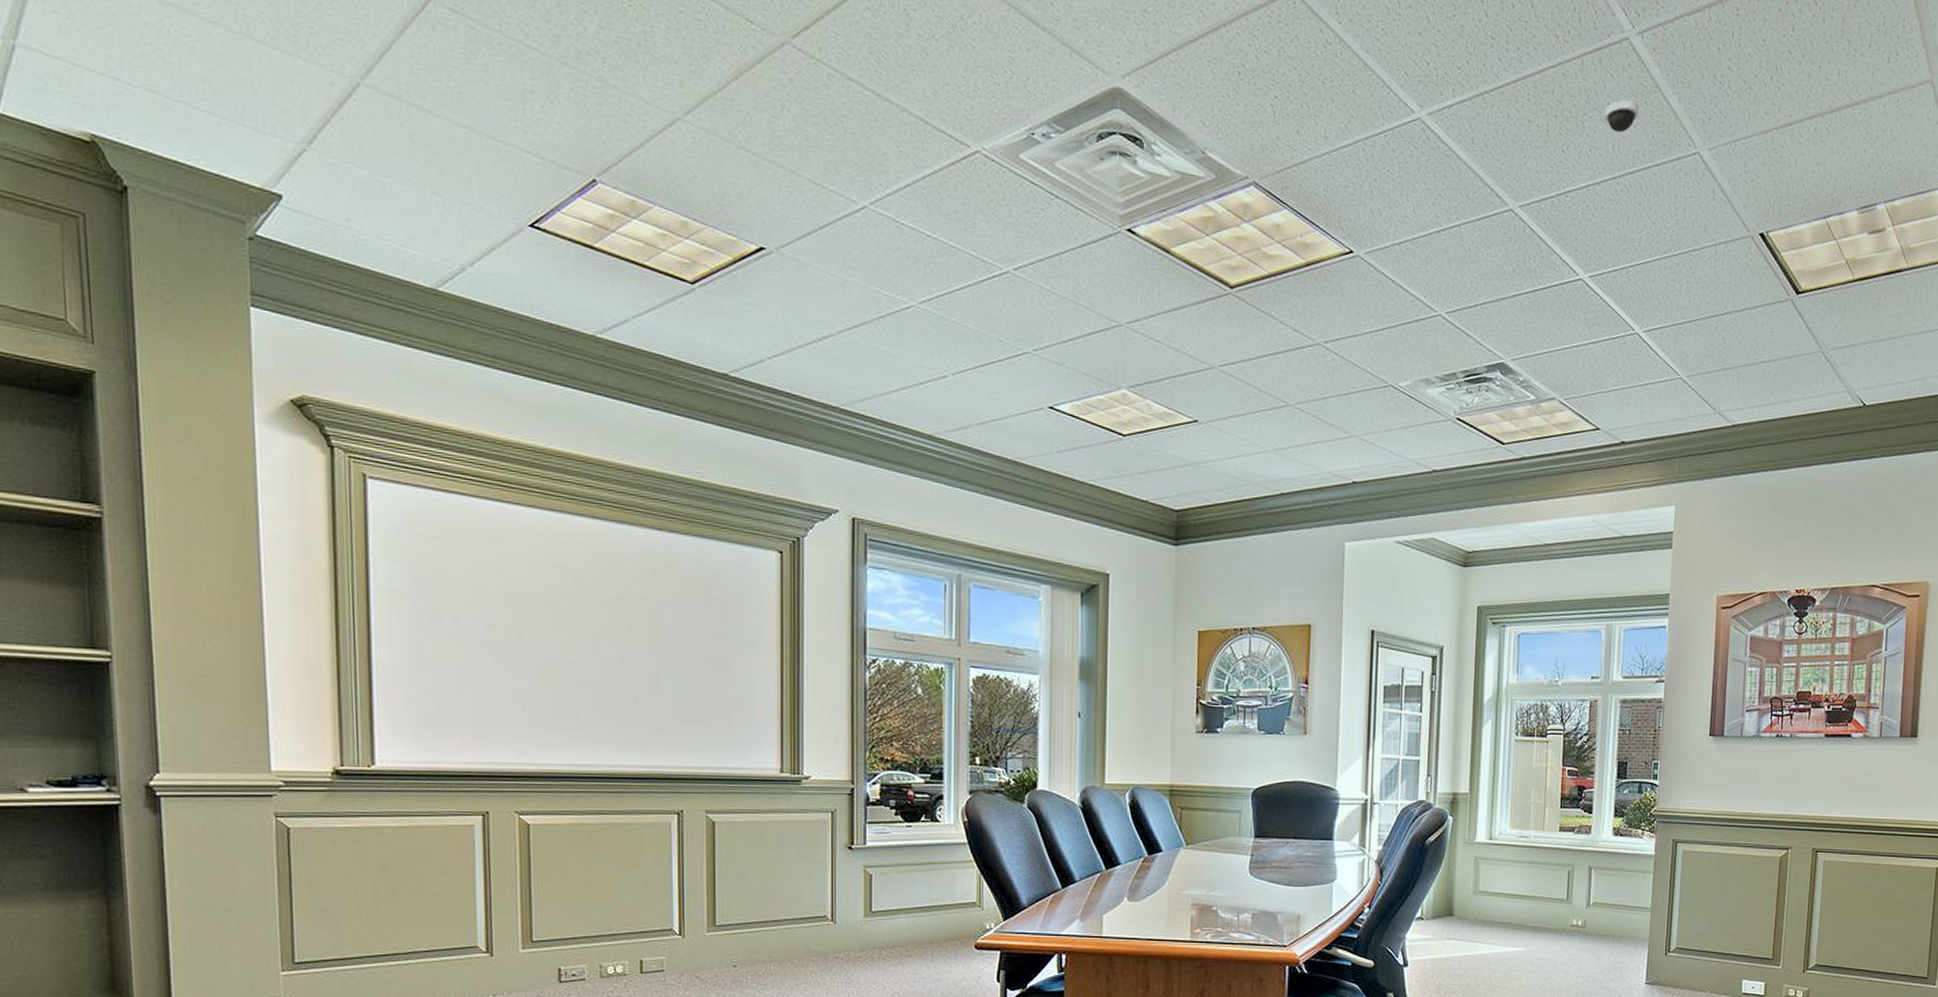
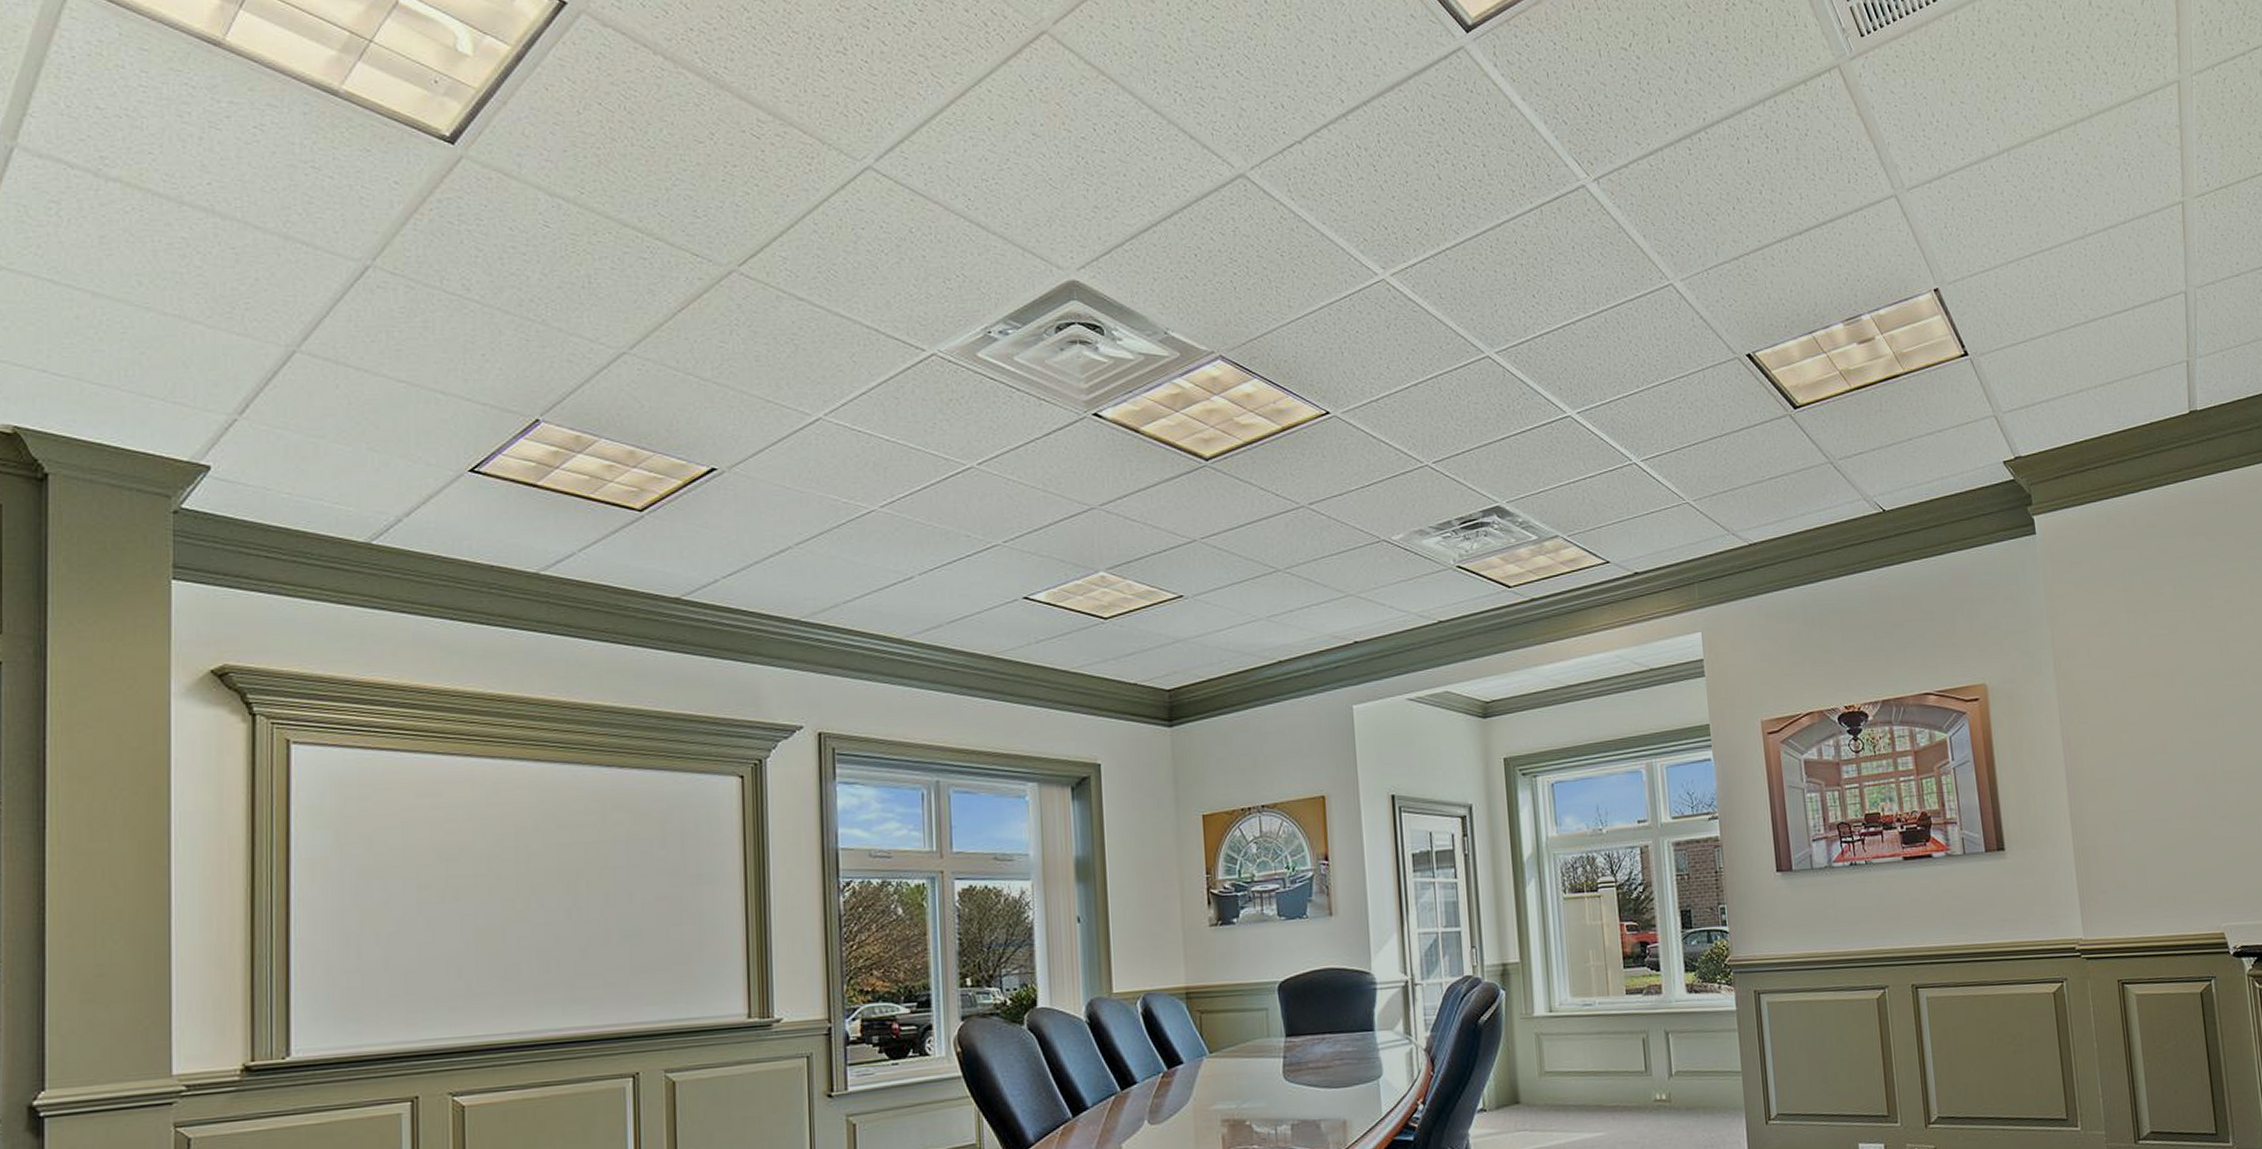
dome security camera: present [1605,100,1639,132] -> none [1571,243,1605,273]

